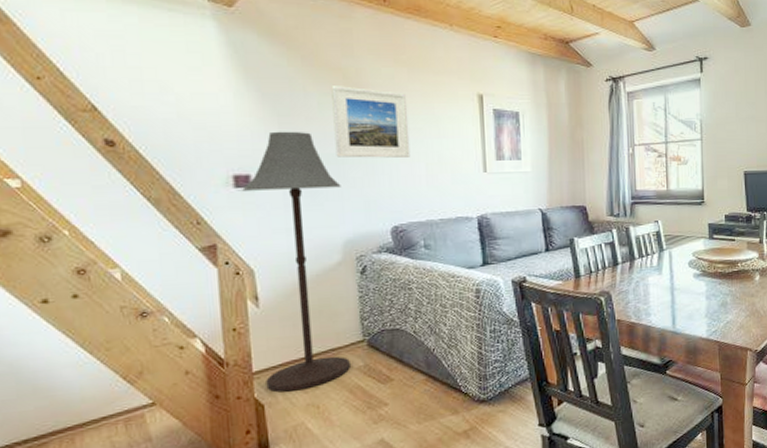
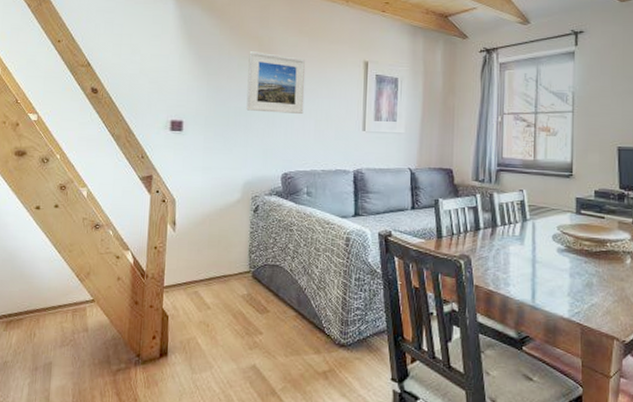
floor lamp: present [242,131,350,392] -> none [172,87,247,308]

